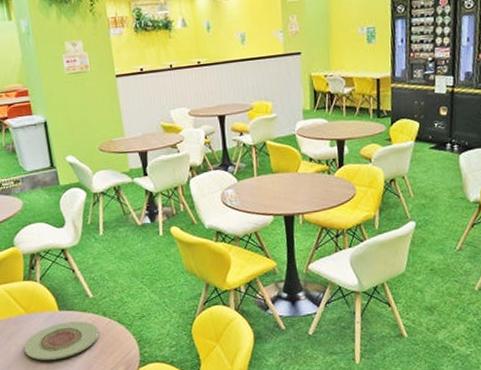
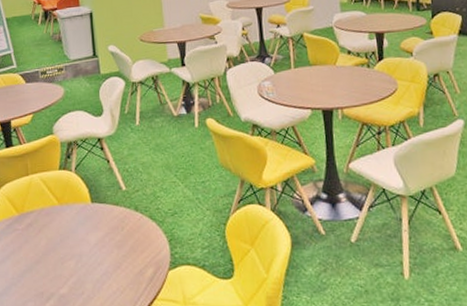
plate: present [24,321,99,361] -> none [54,215,130,257]

